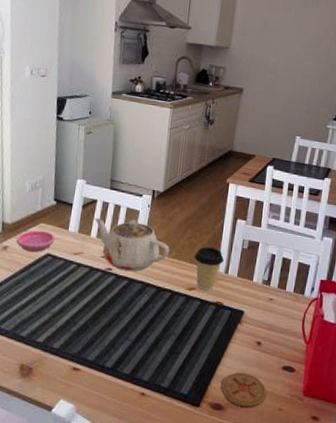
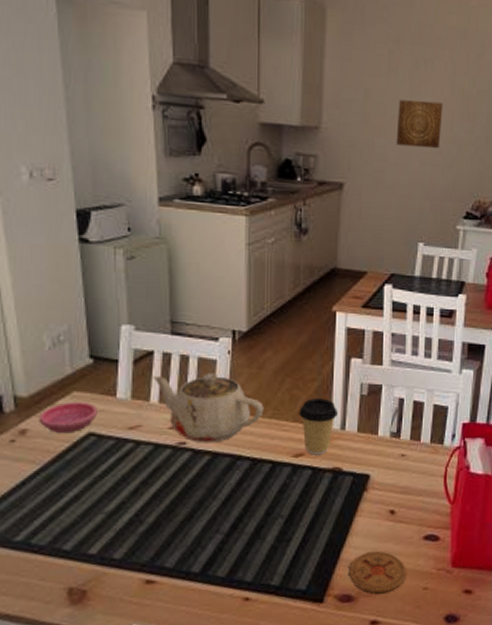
wall art: none [285,29,324,67] -> present [396,99,443,149]

